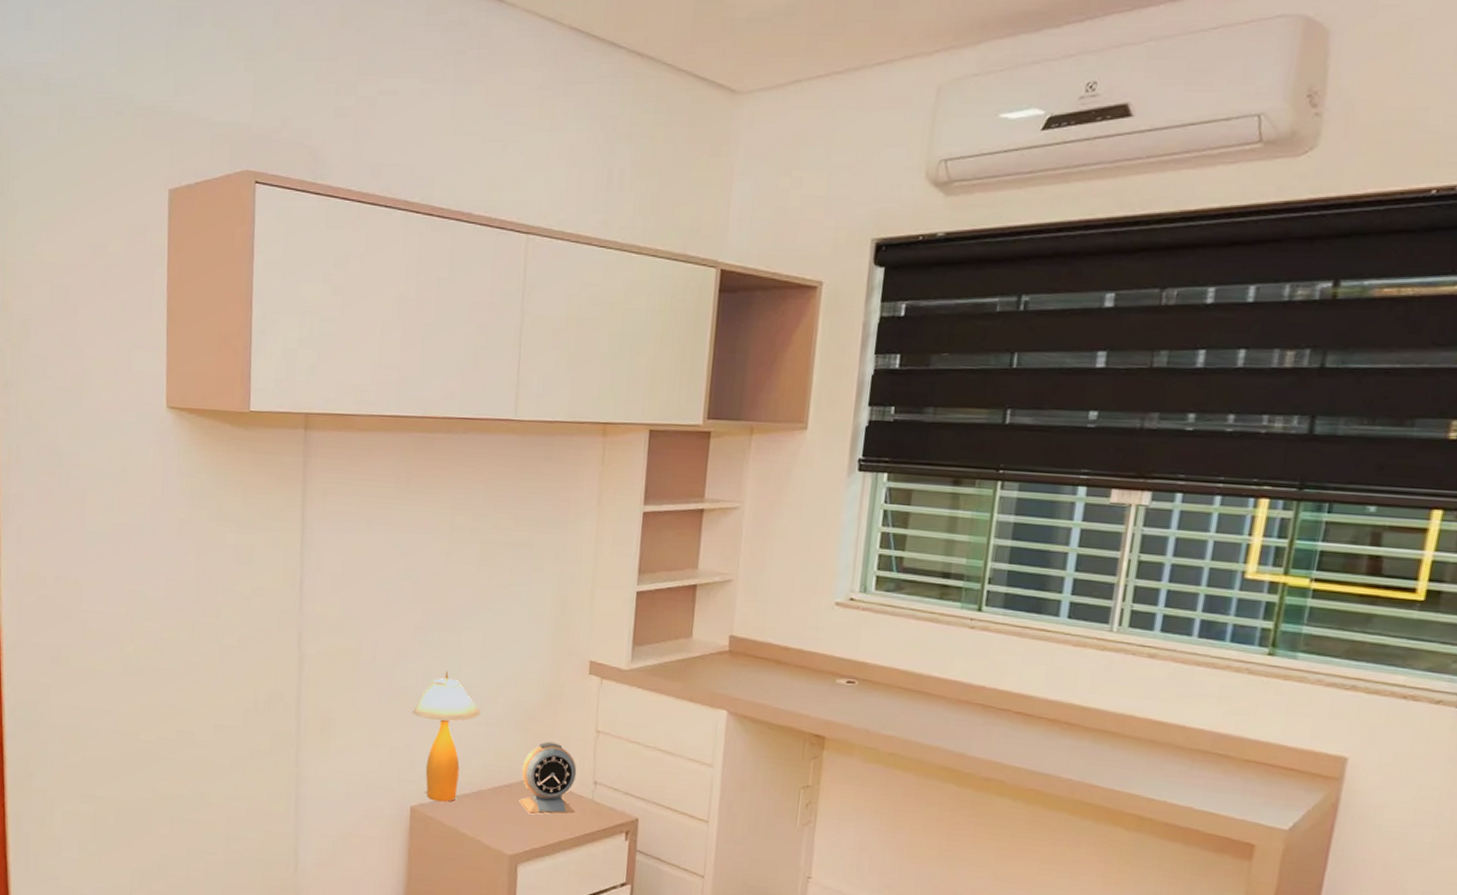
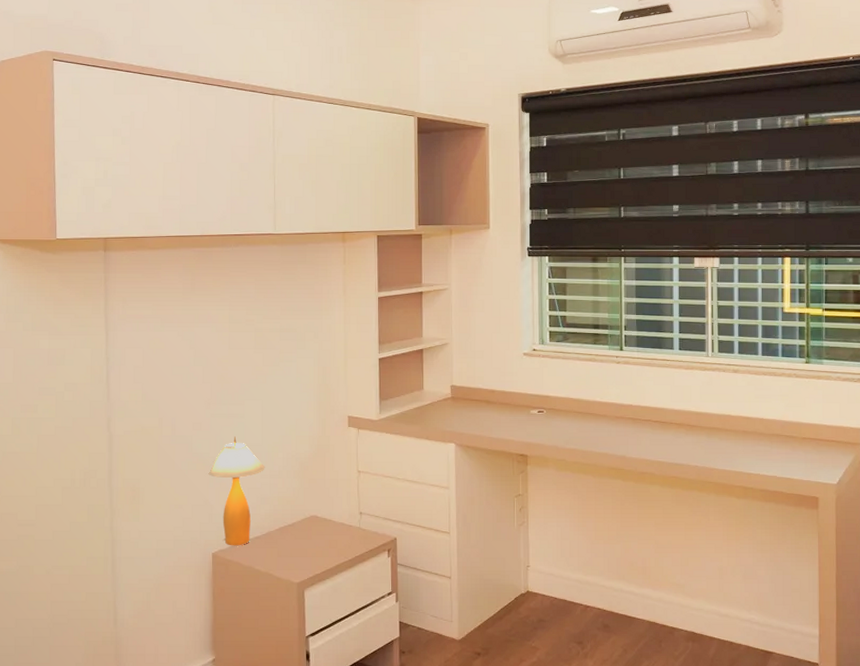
alarm clock: present [520,741,577,814] -> none [301,484,346,545]

